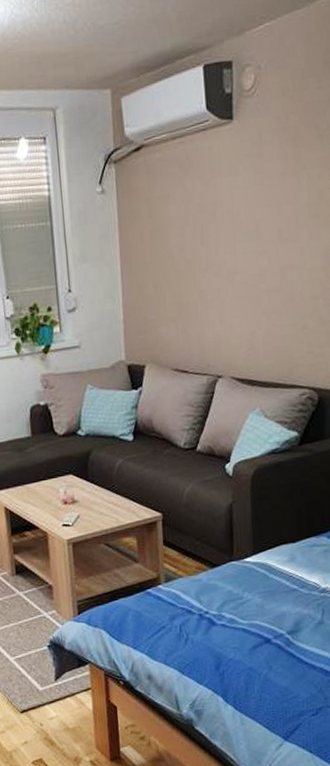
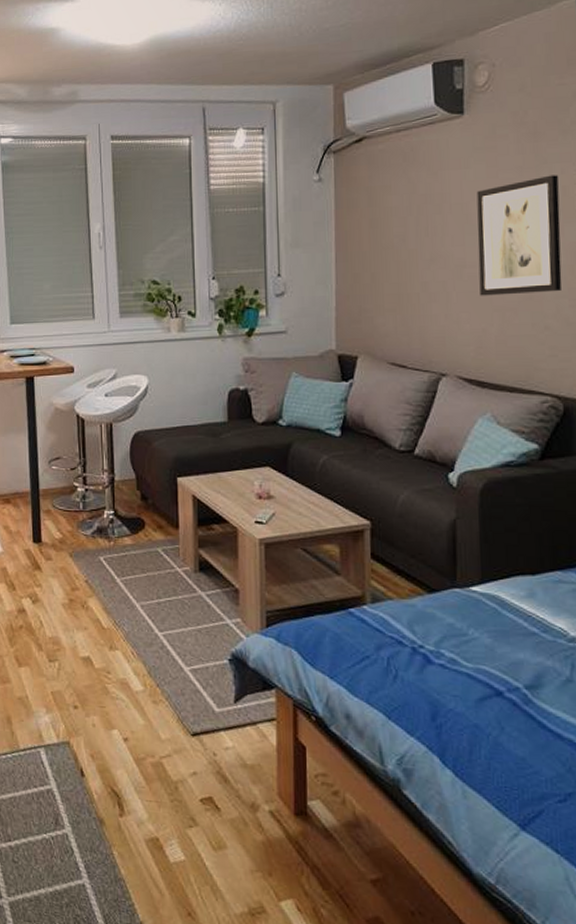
wall art: none [245,180,318,301] -> present [476,175,562,296]

